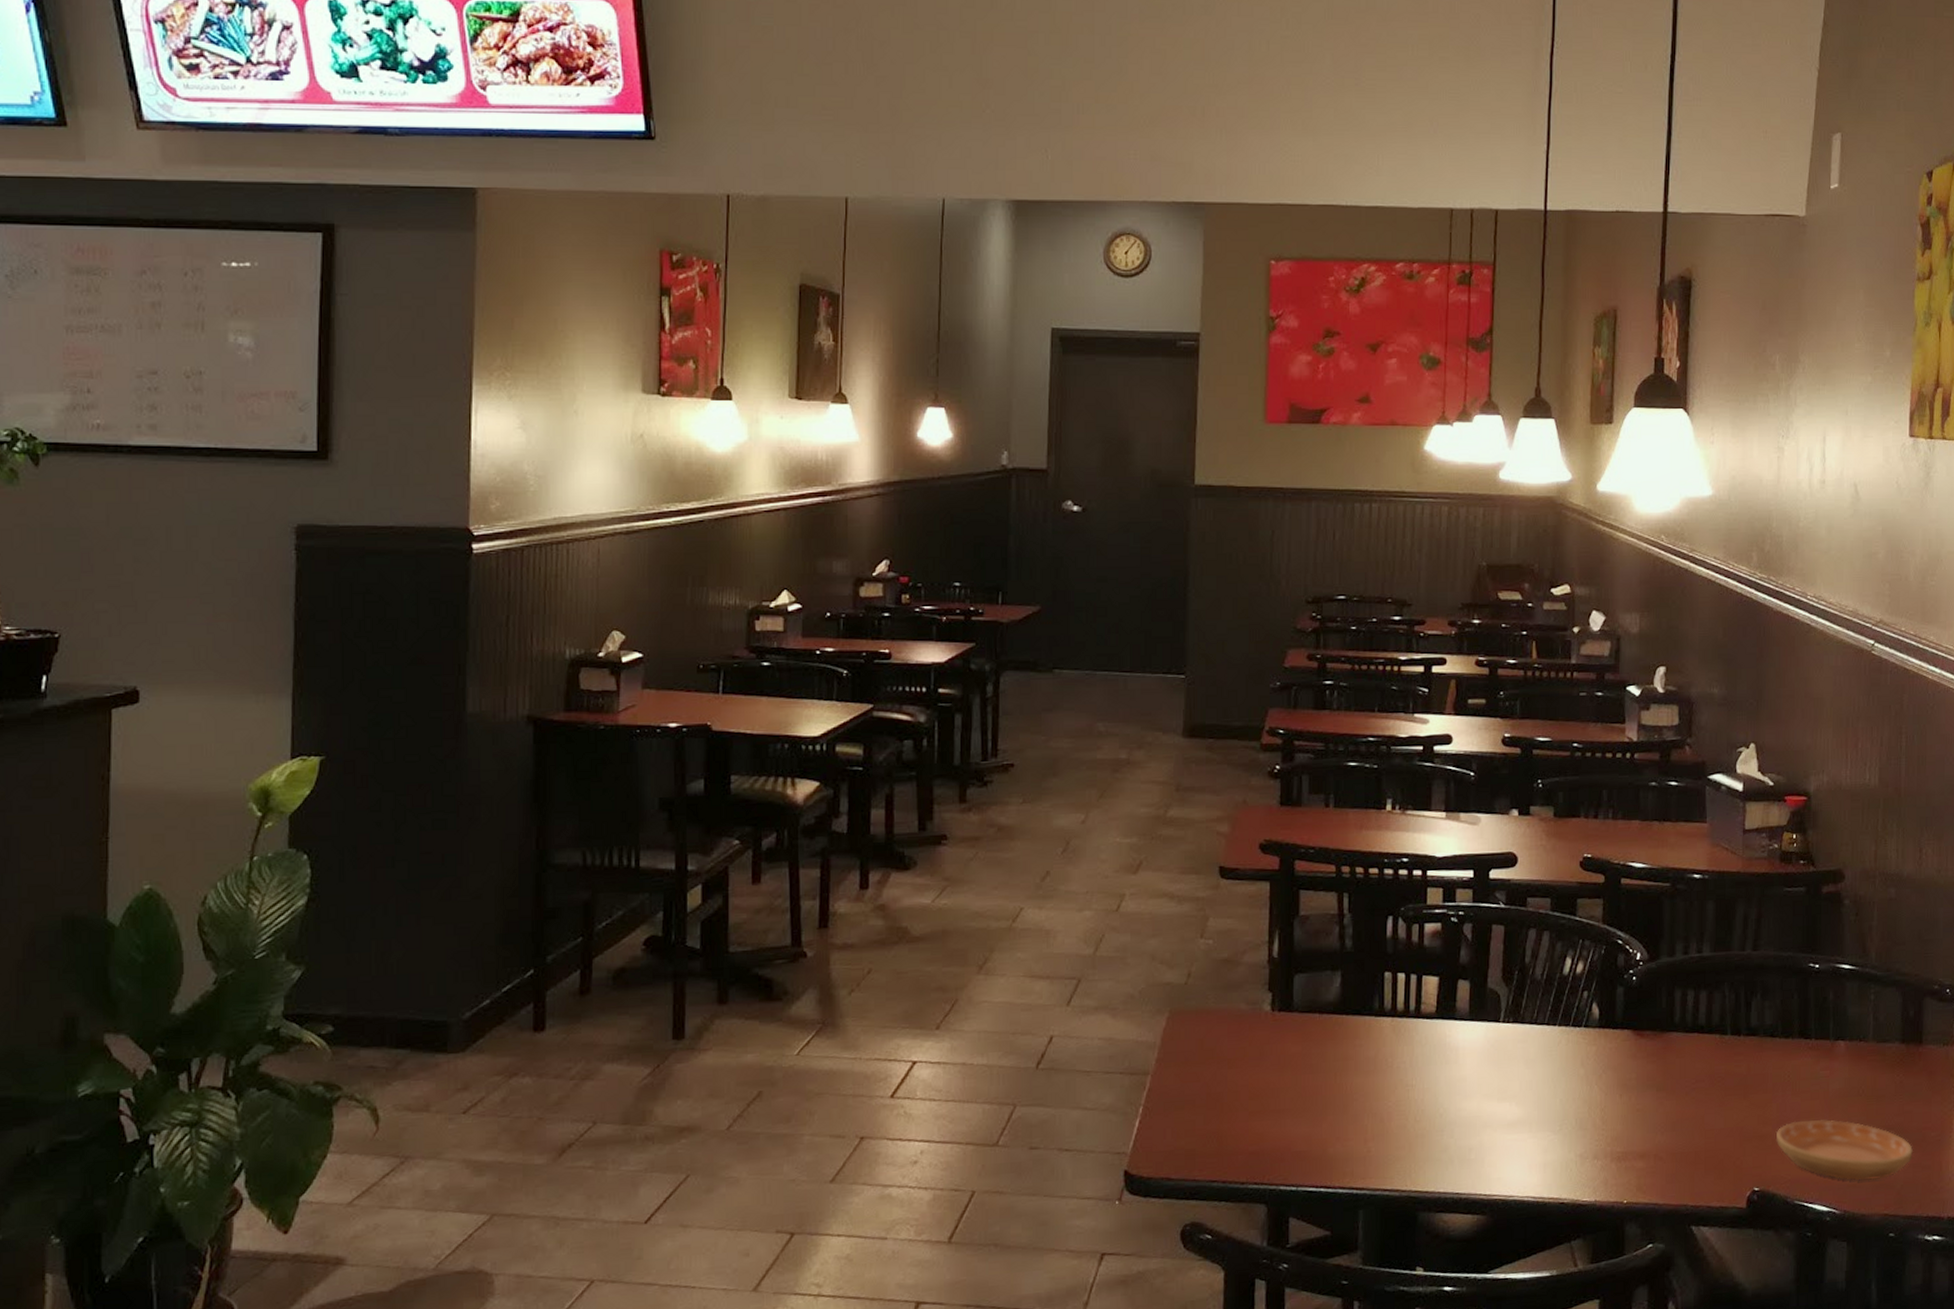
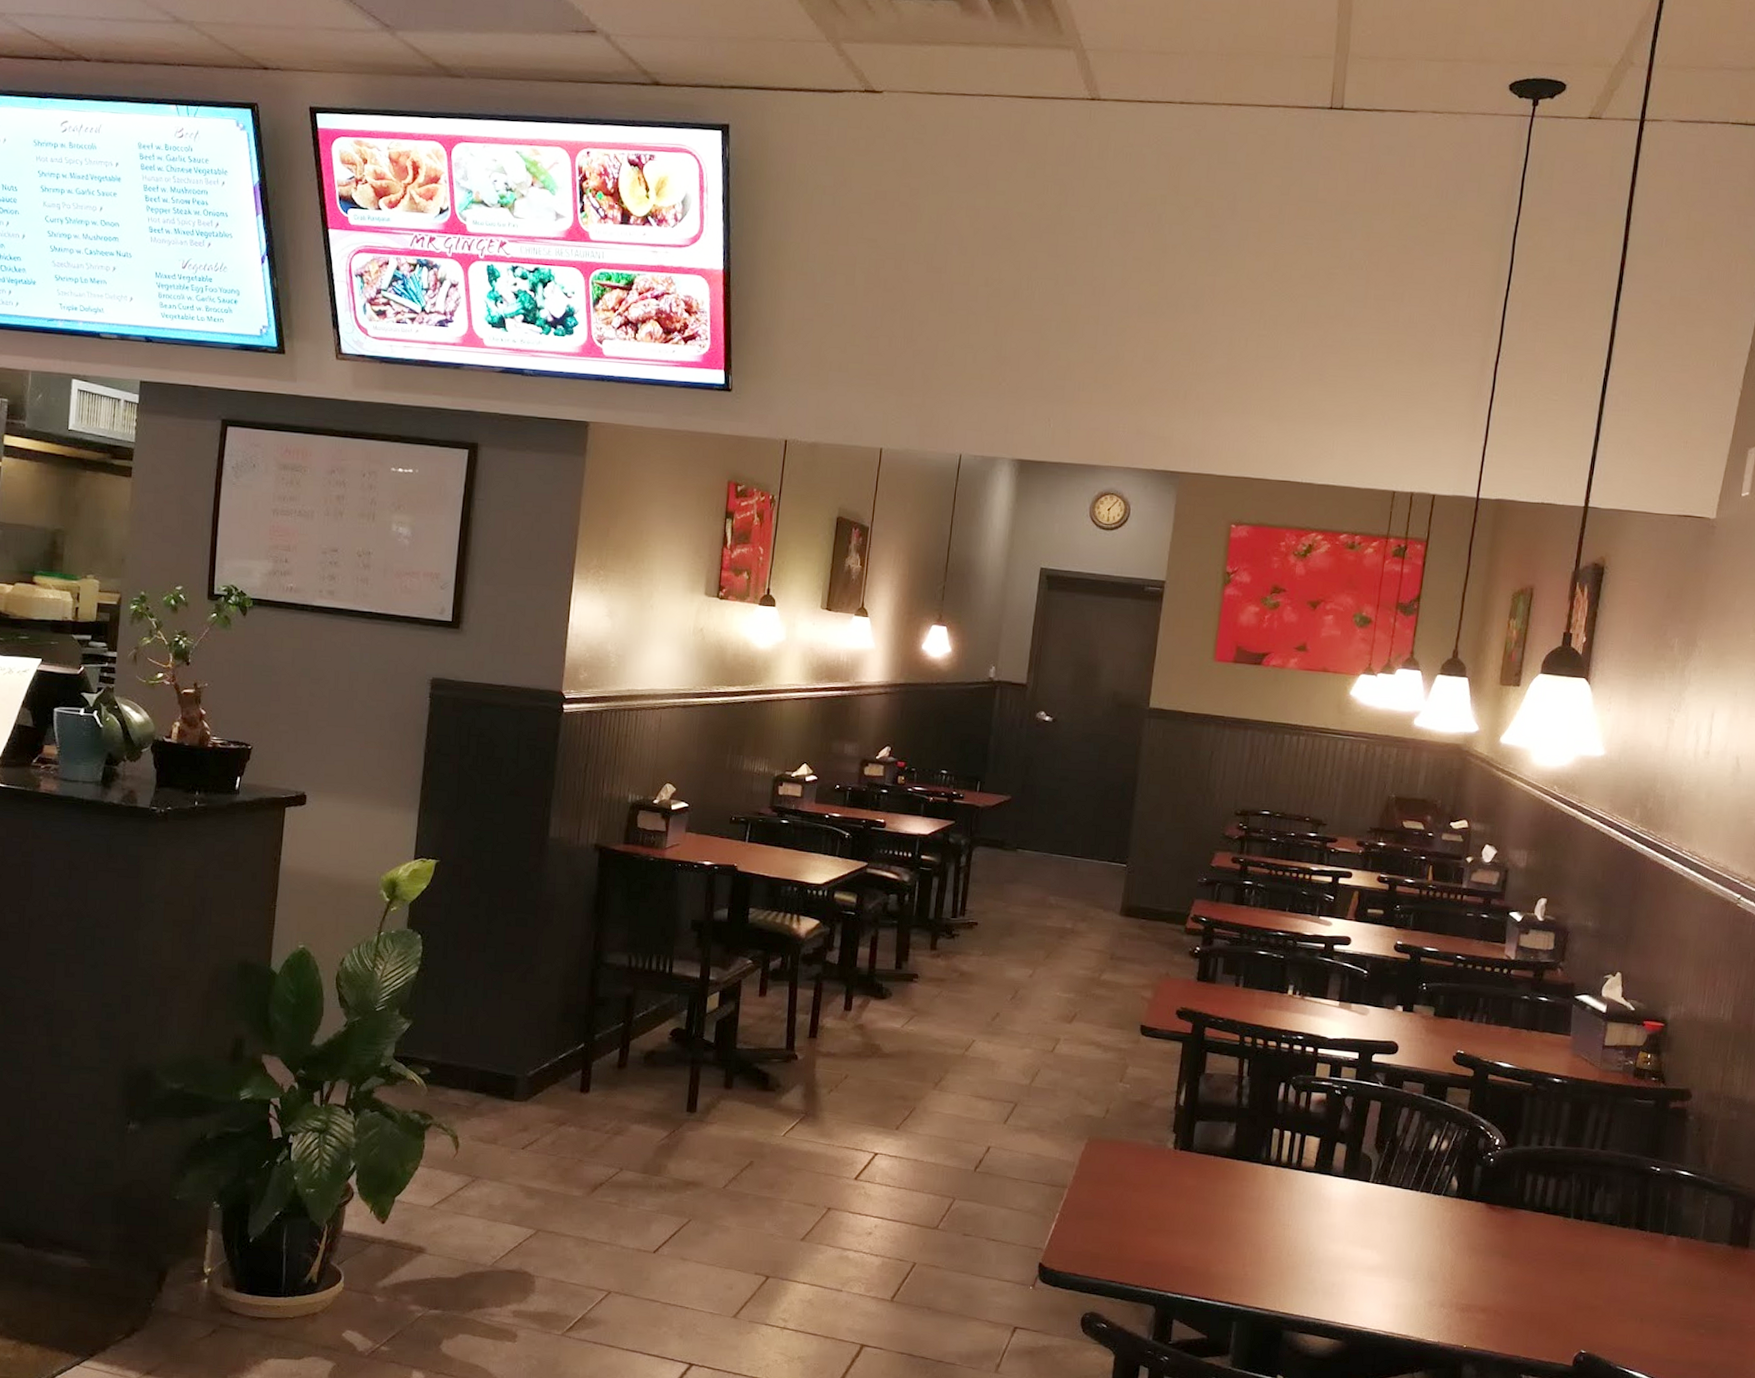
saucer: present [1776,1120,1914,1180] -> none [1605,1299,1731,1358]

